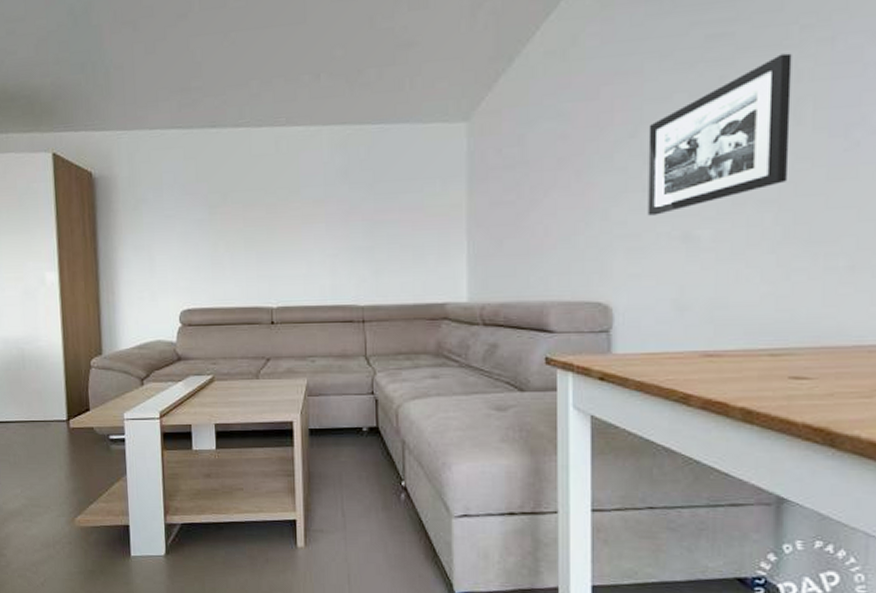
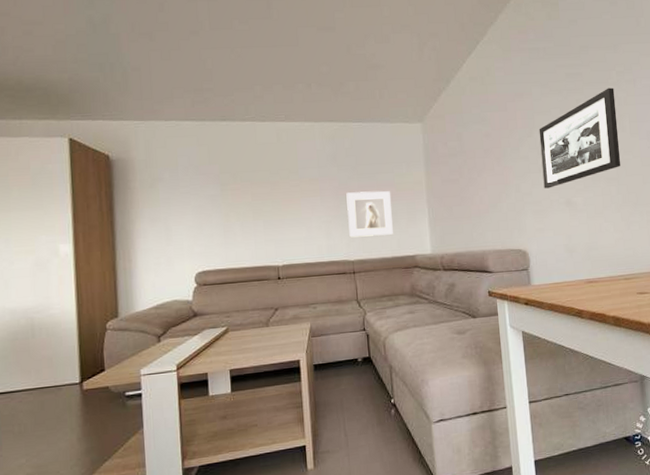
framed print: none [358,216,417,277] -> present [346,191,393,238]

